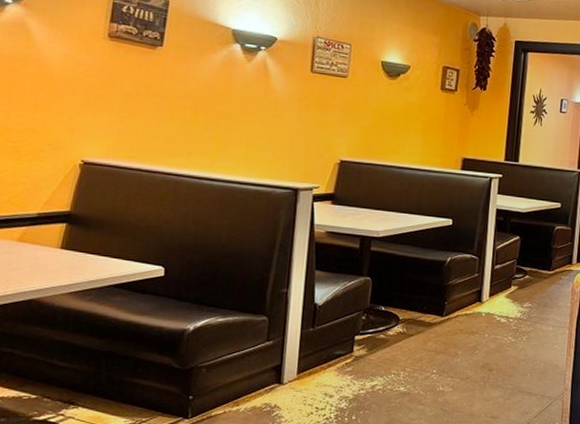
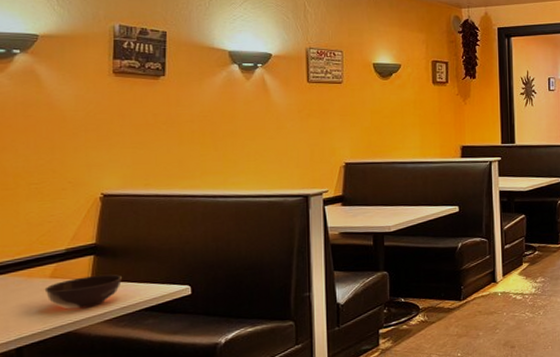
bowl: none [10,244,93,277] -> present [44,274,122,310]

